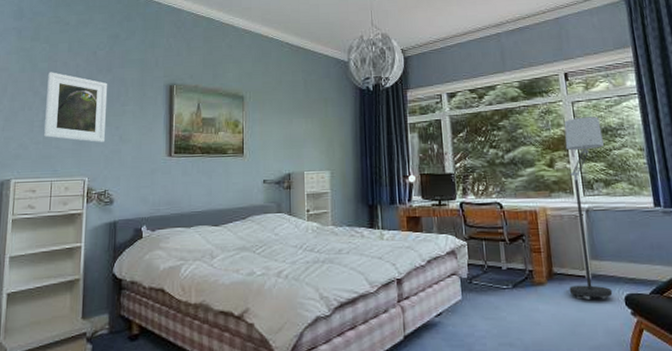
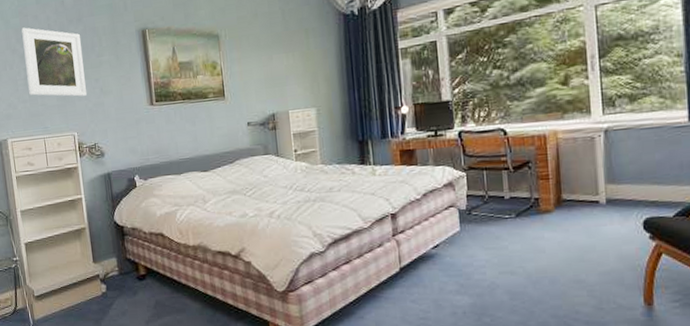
floor lamp: present [564,116,613,299] -> none [575,20,632,225]

